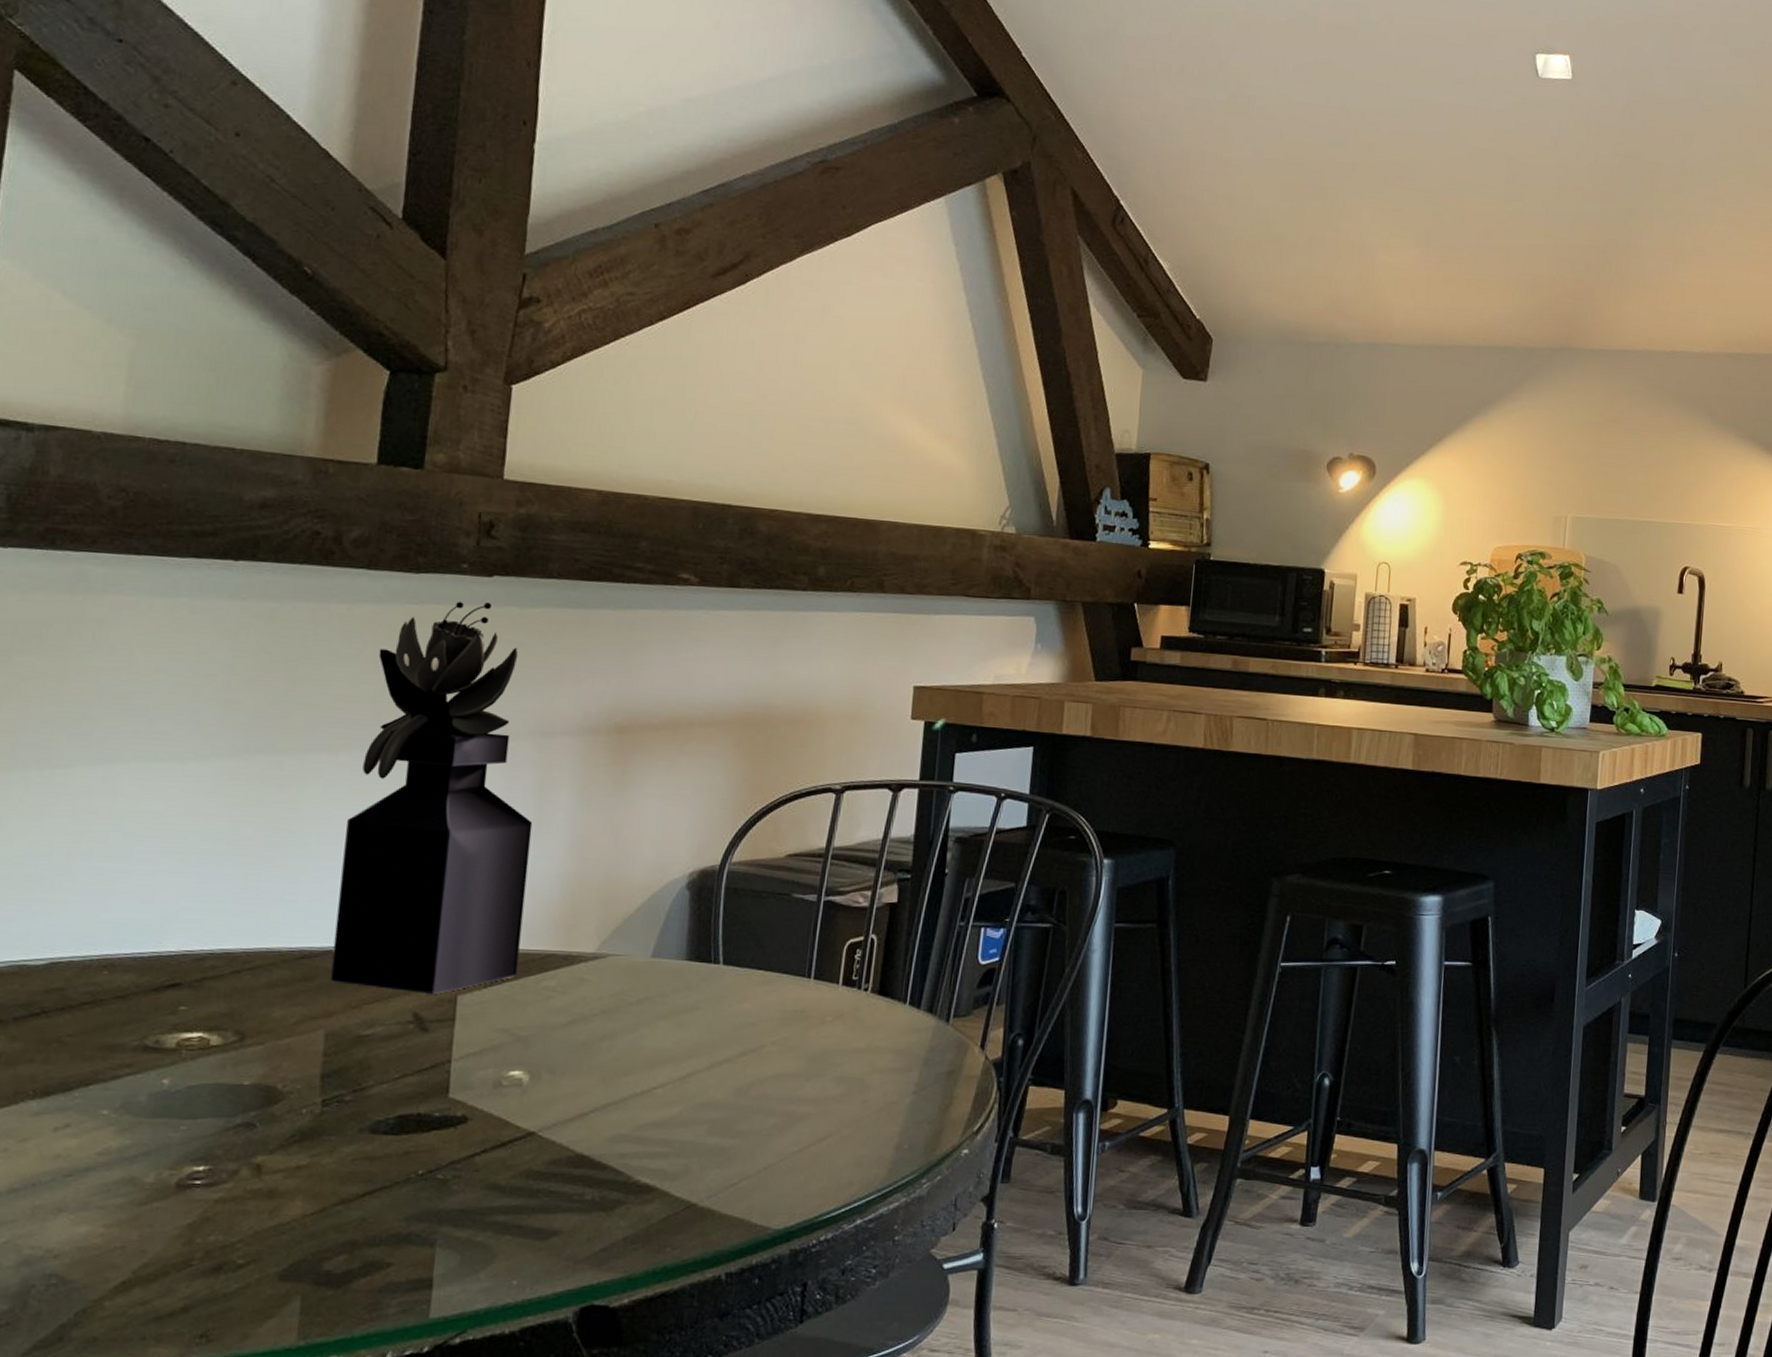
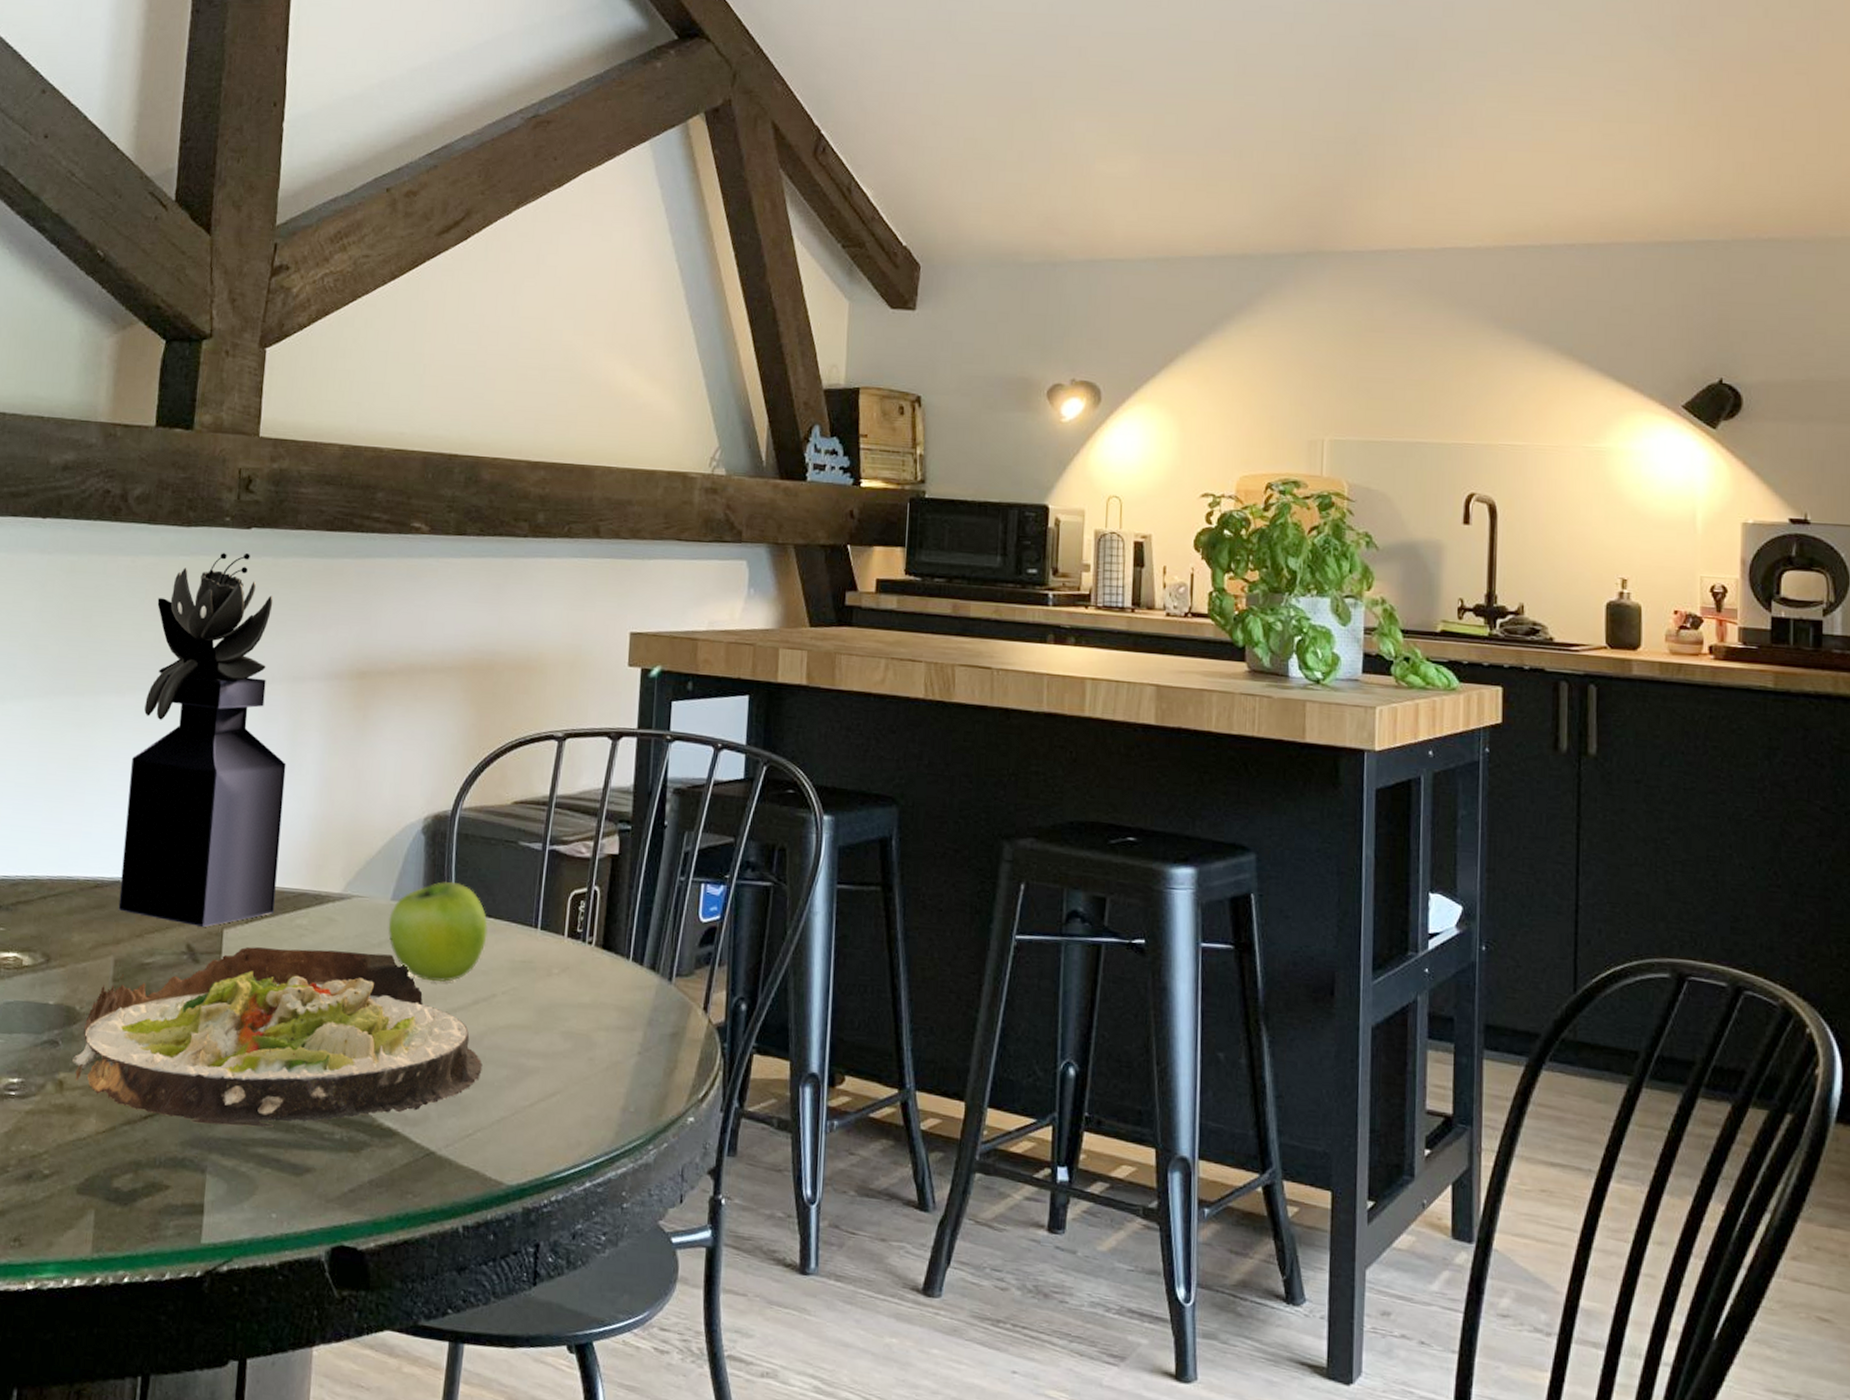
salad plate: none [273,1011,750,1197] -> present [72,946,483,1128]
fruit: none [647,936,758,1037] -> present [388,881,489,983]

